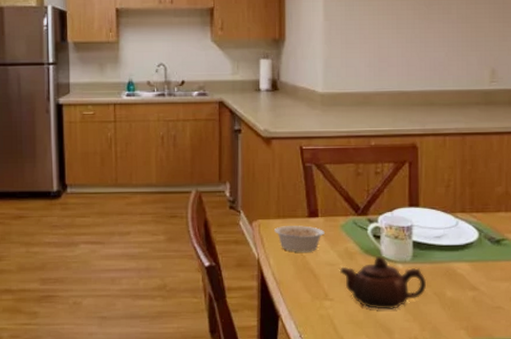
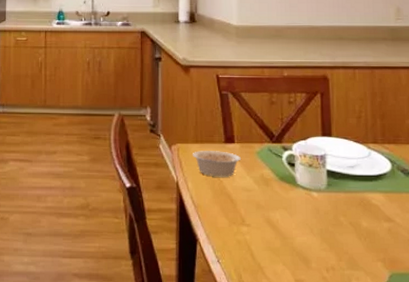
teapot: present [340,256,427,309] -> none [256,184,342,238]

